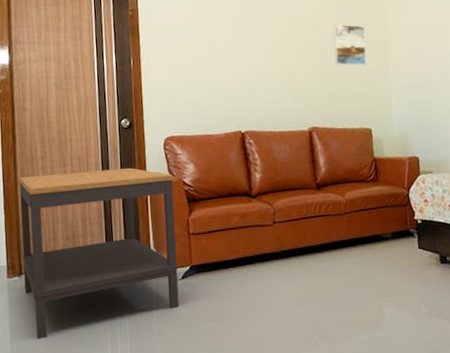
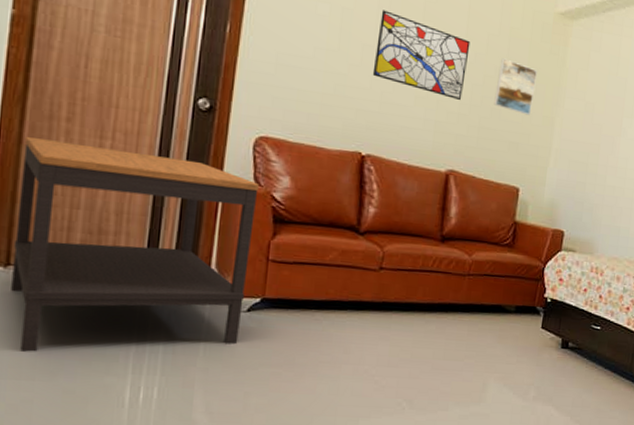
wall art: none [234,14,309,69] -> present [372,10,471,101]

